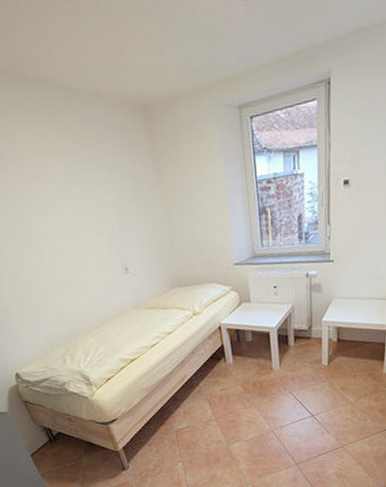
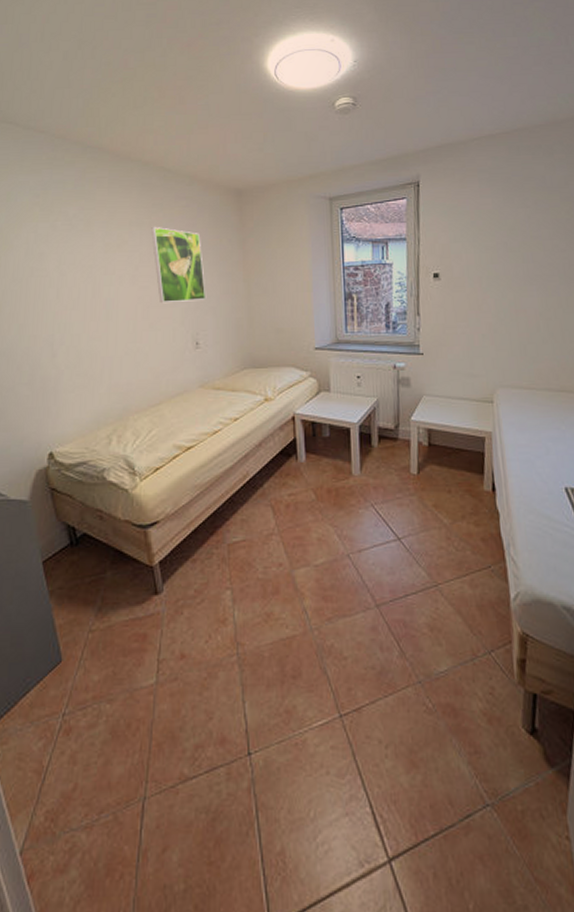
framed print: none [63,154,129,233] -> present [151,227,207,304]

